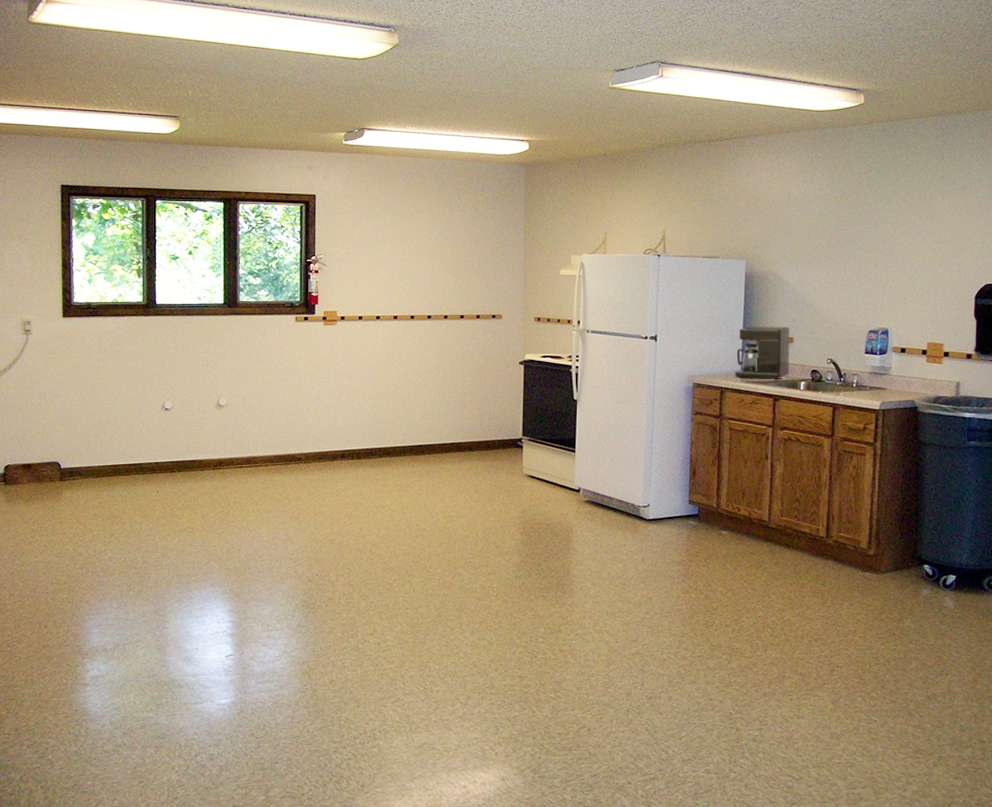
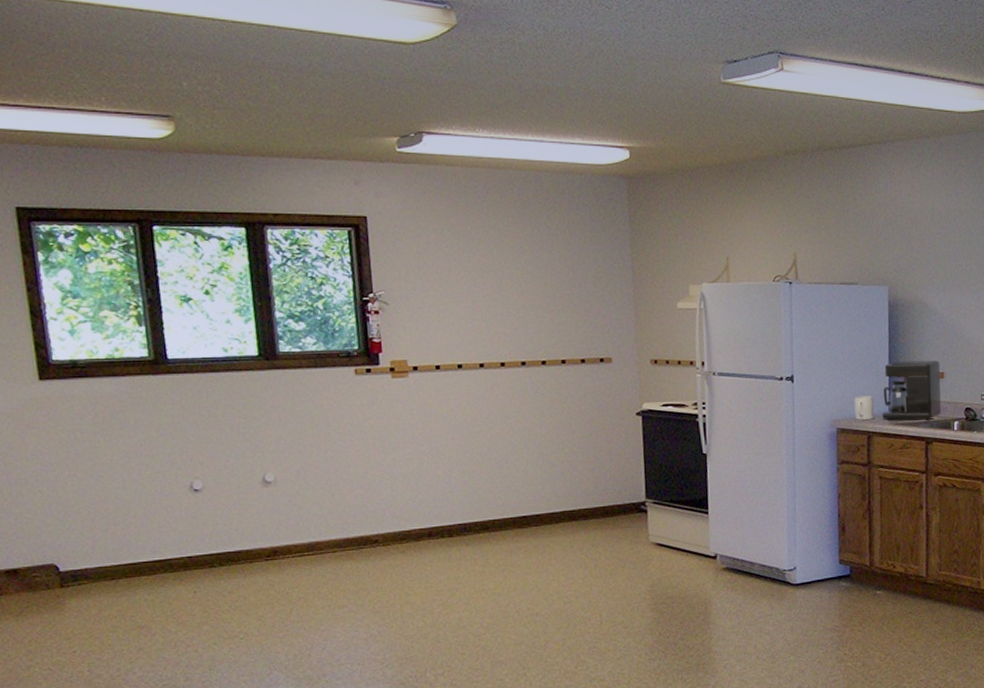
mug: none [710,356,728,377] -> present [854,396,874,420]

